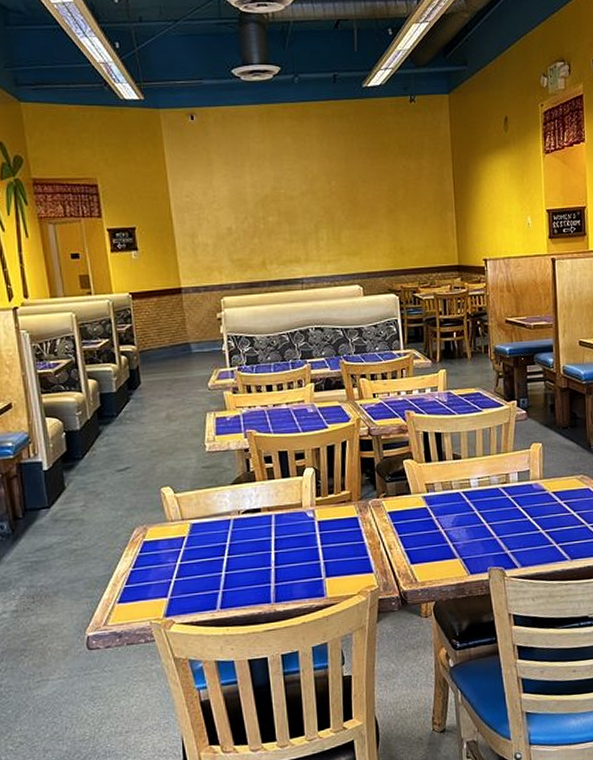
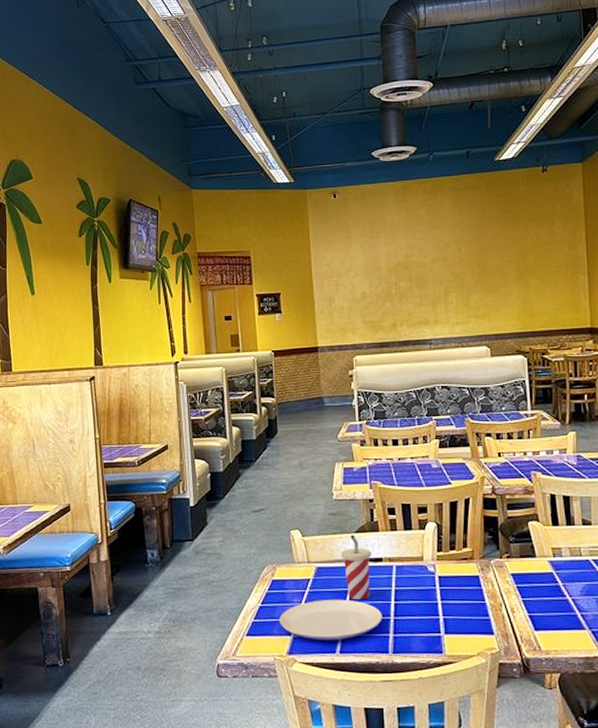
plate: none [153,554,263,599] -> present [279,599,382,641]
beverage cup: none [216,486,250,553] -> present [340,534,372,600]

